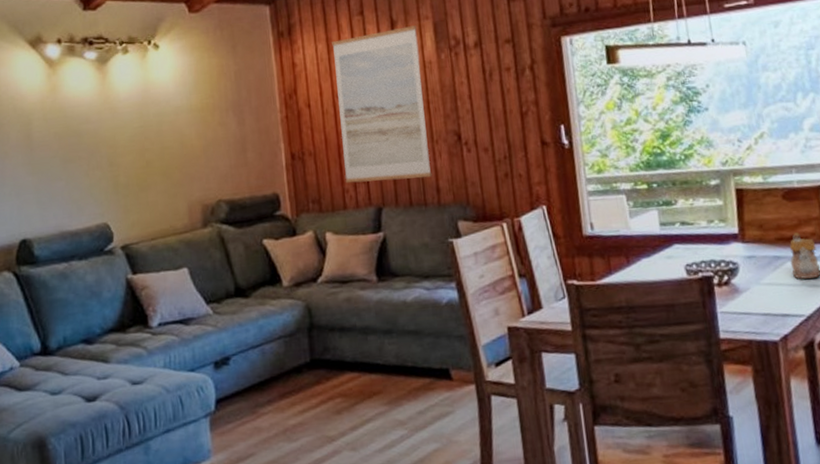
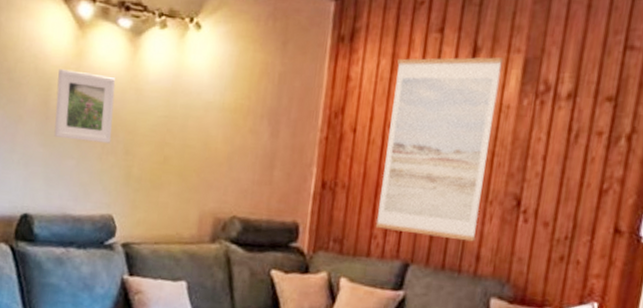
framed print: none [36,102,95,164] -> present [54,69,116,143]

